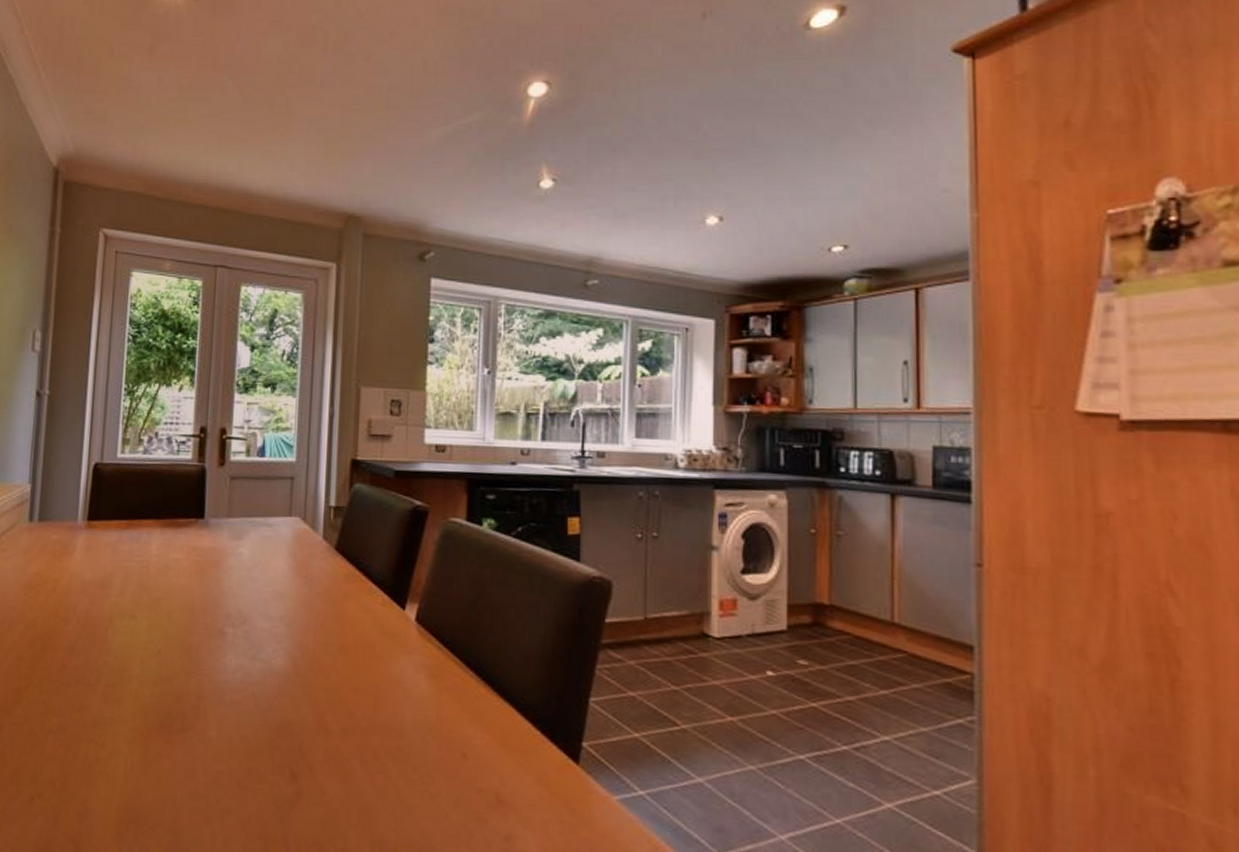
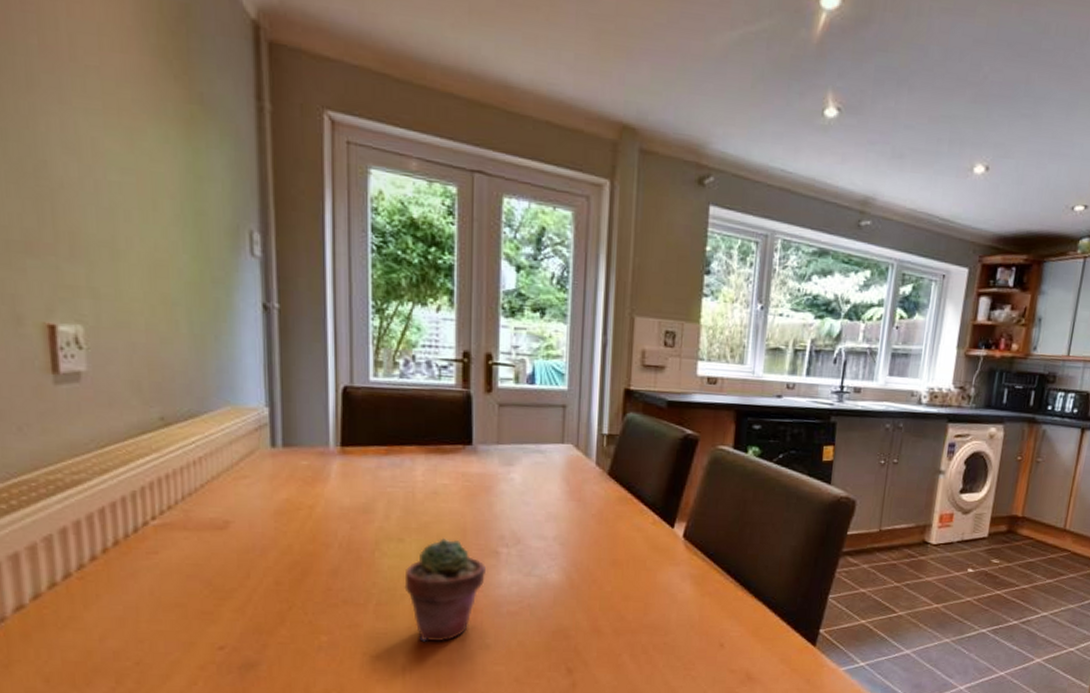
potted succulent: none [133,614,211,732] -> present [404,537,486,642]

